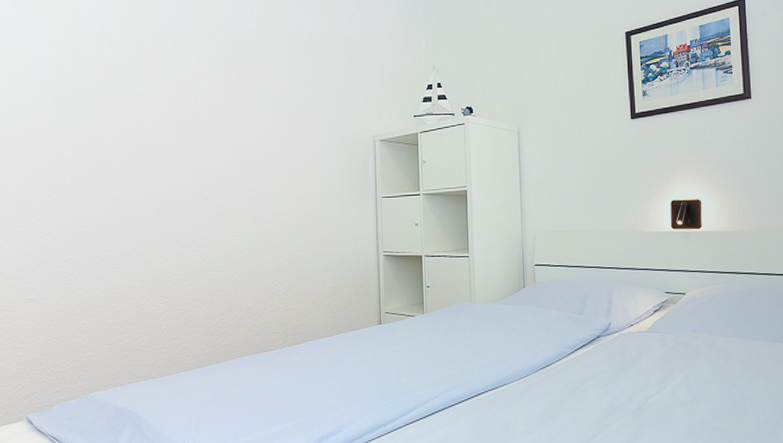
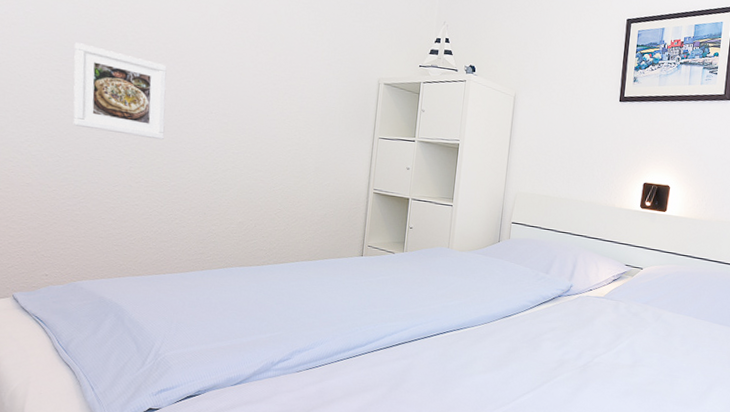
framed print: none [63,149,163,235] -> present [73,42,167,140]

